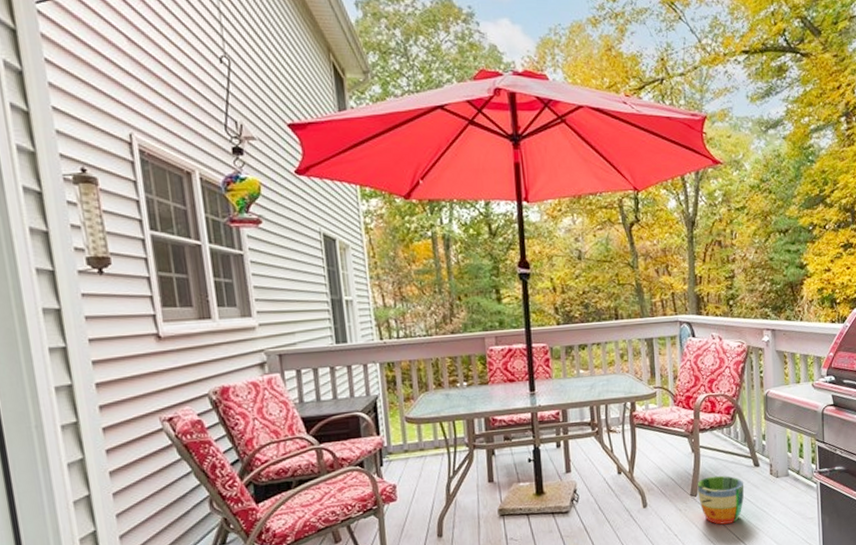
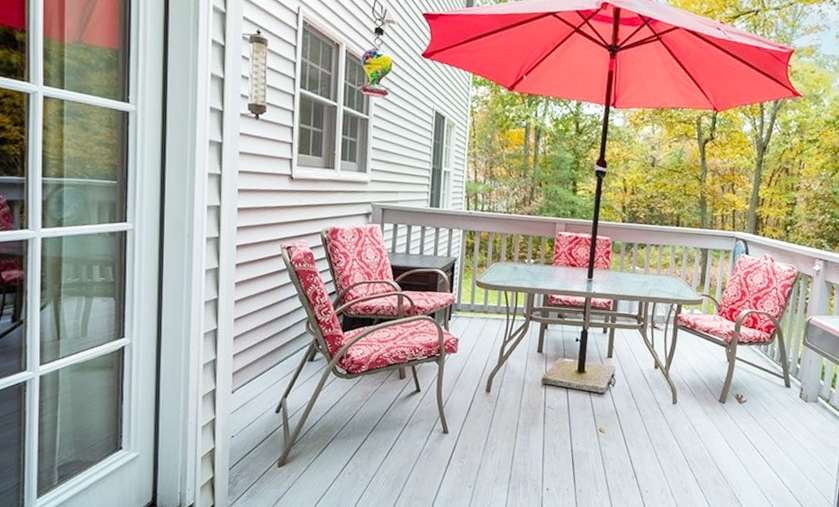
planter pot: present [697,475,744,525] -> none [726,387,772,436]

